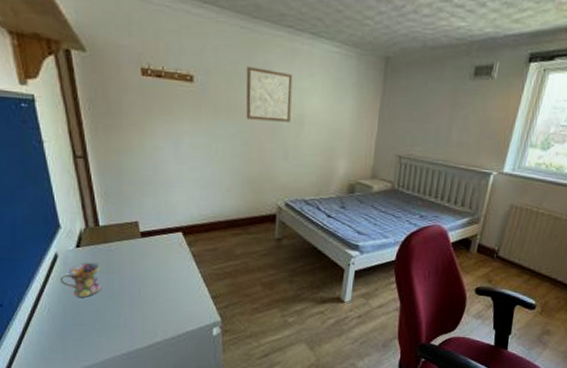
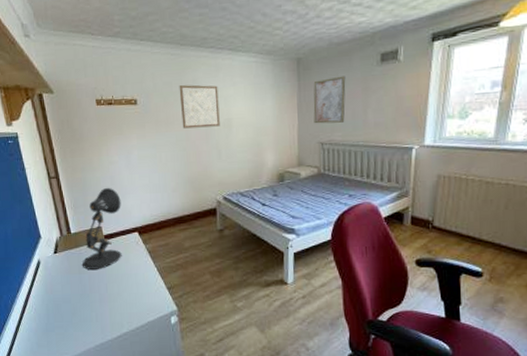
mug: present [60,262,102,297] -> none [43,265,76,297]
desk lamp: none [110,176,164,270] -> present [81,187,122,270]
wall art: none [394,84,435,137] -> present [313,75,346,124]

